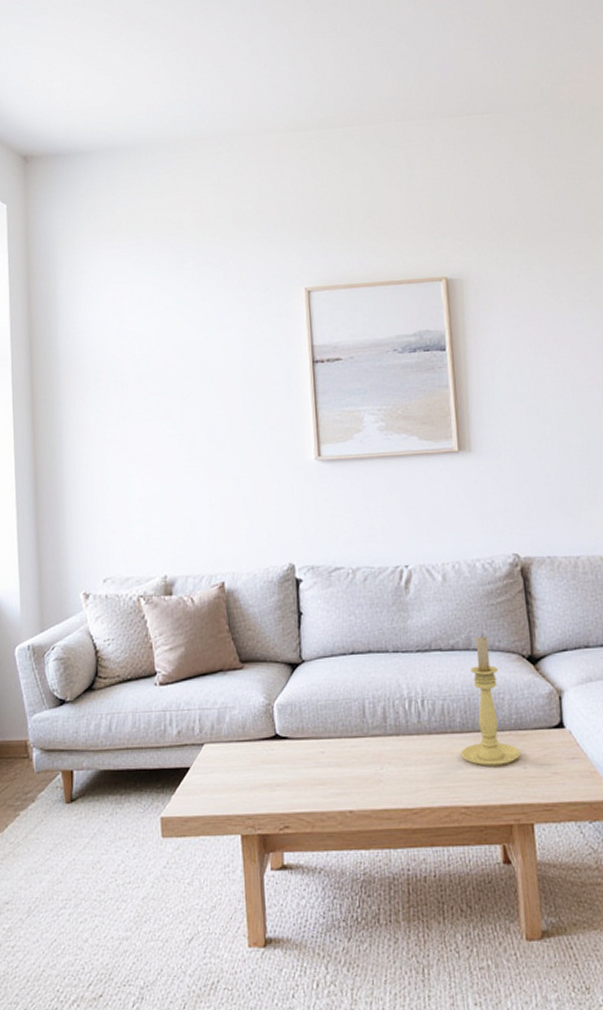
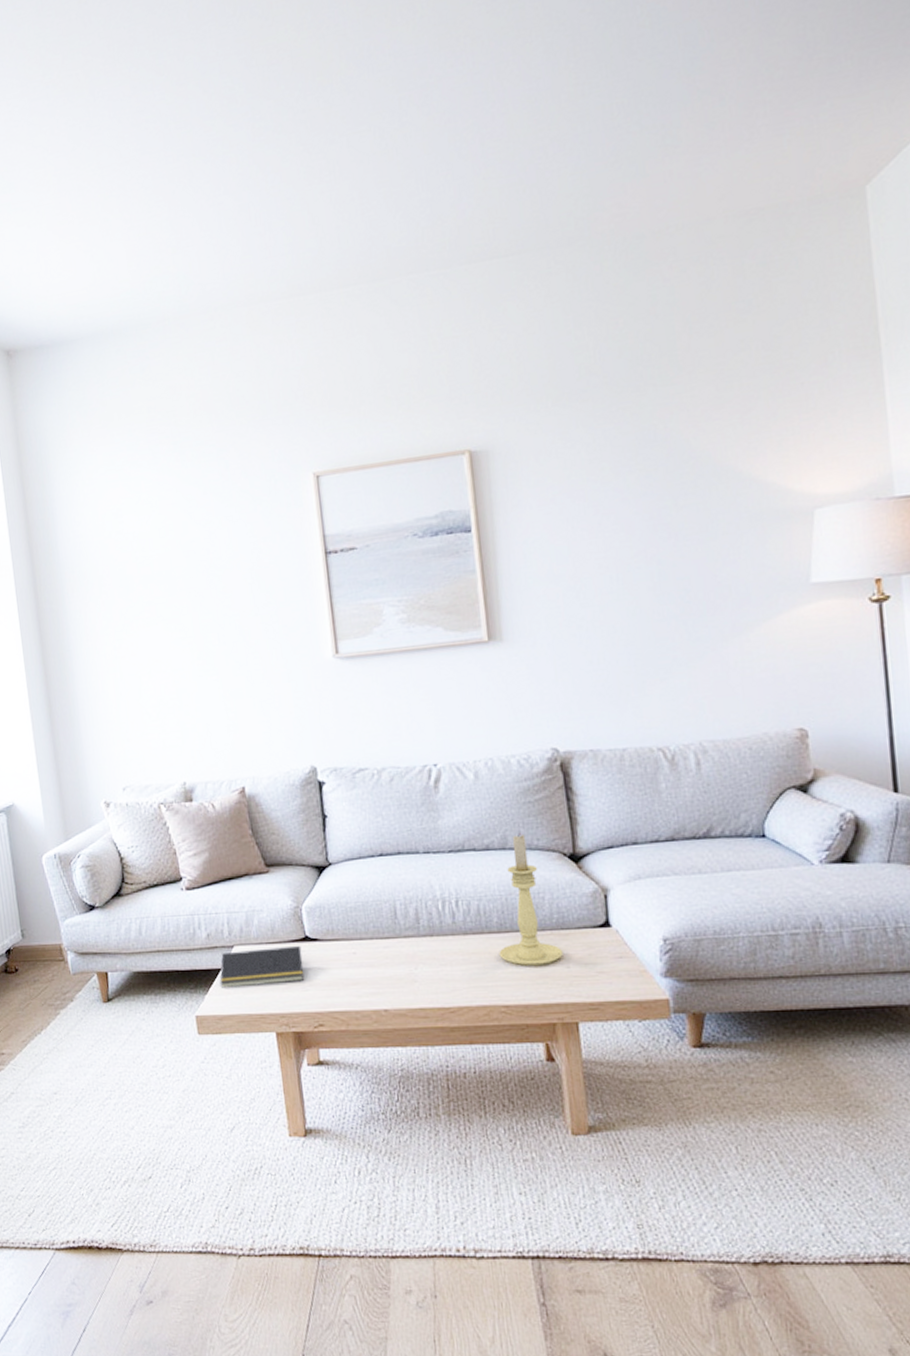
notepad: none [187,743,273,788] -> present [219,945,304,988]

